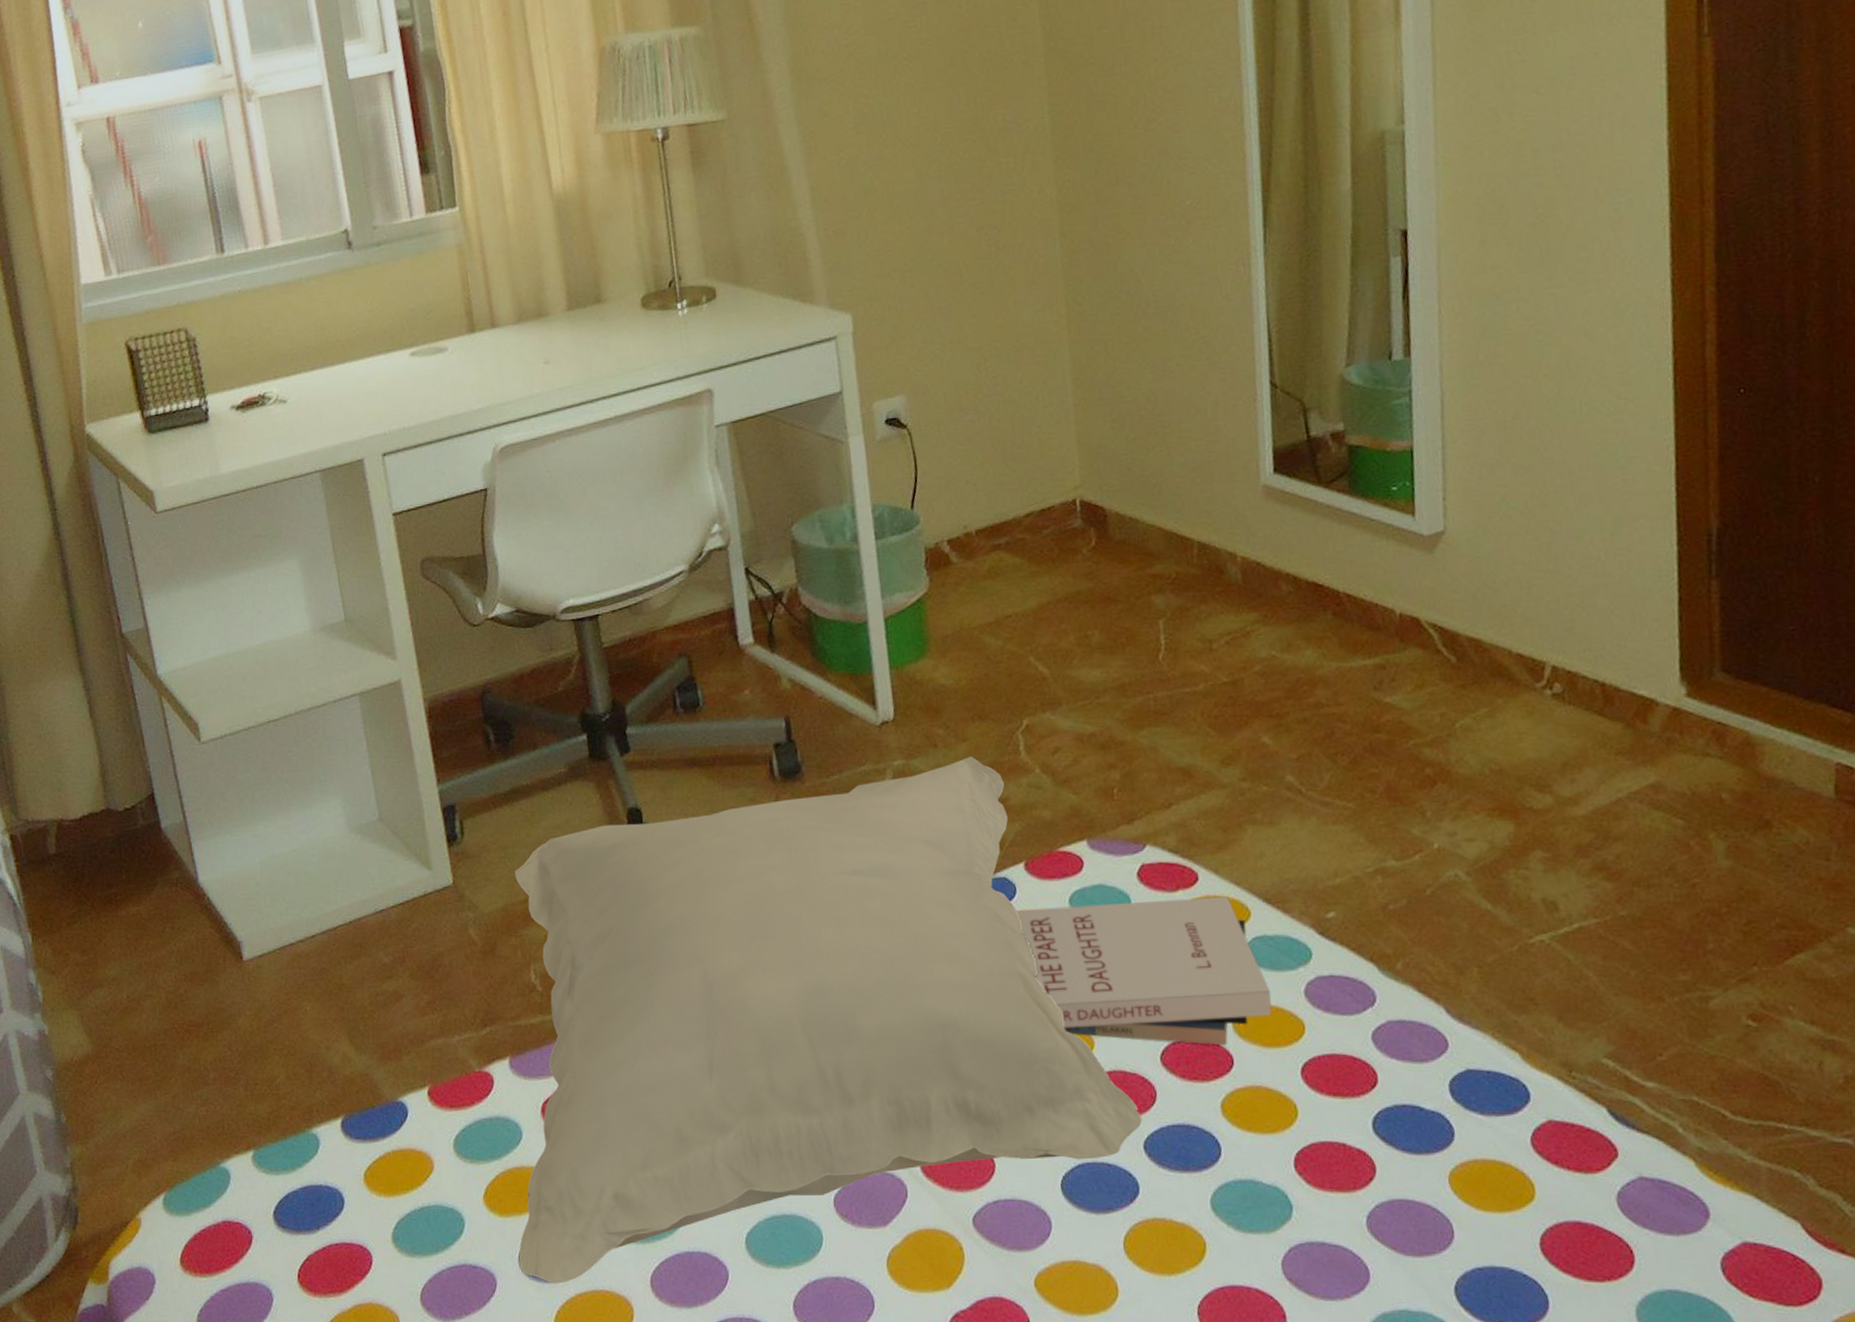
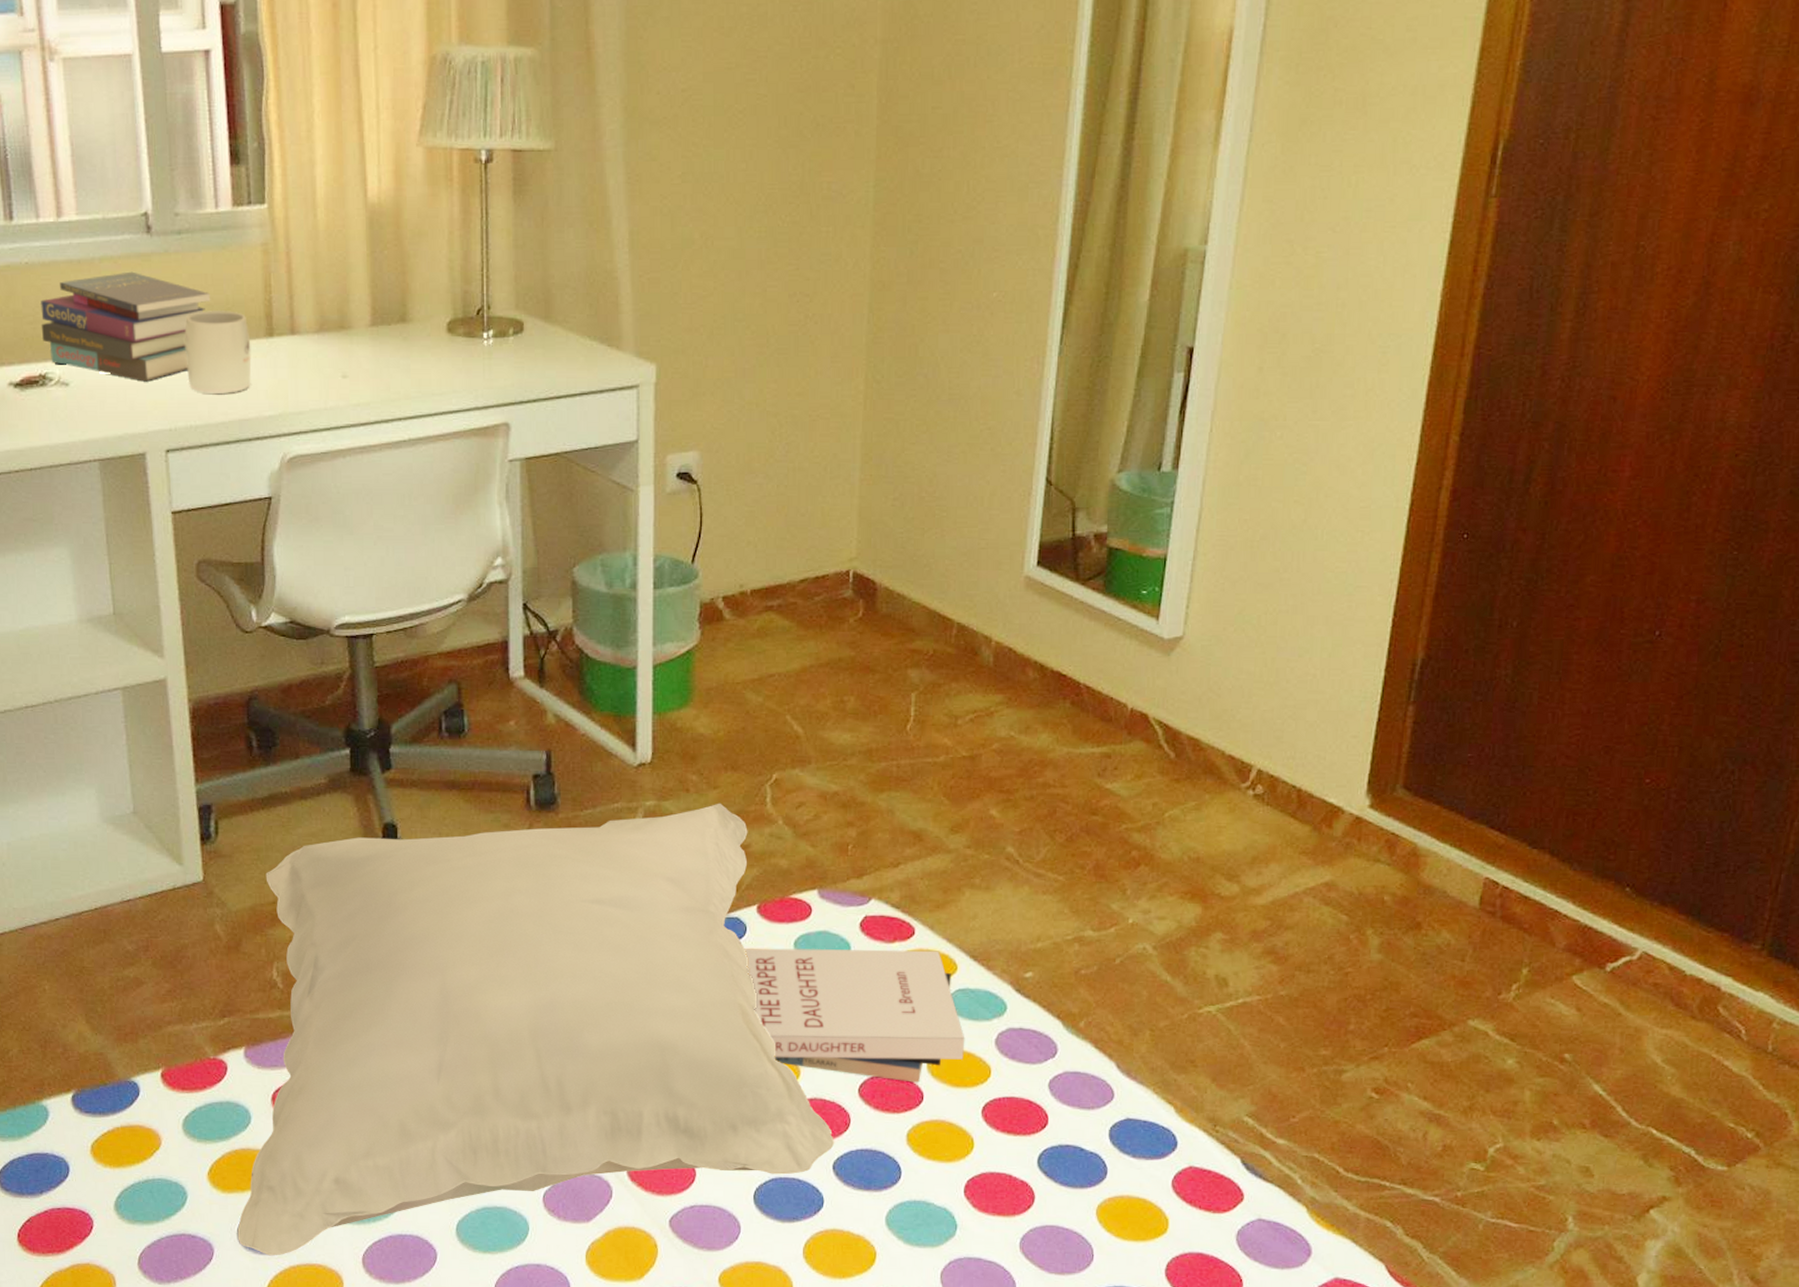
books: none [255,286,413,390] -> present [41,271,211,382]
mug: none [390,312,458,395] -> present [184,309,252,395]

